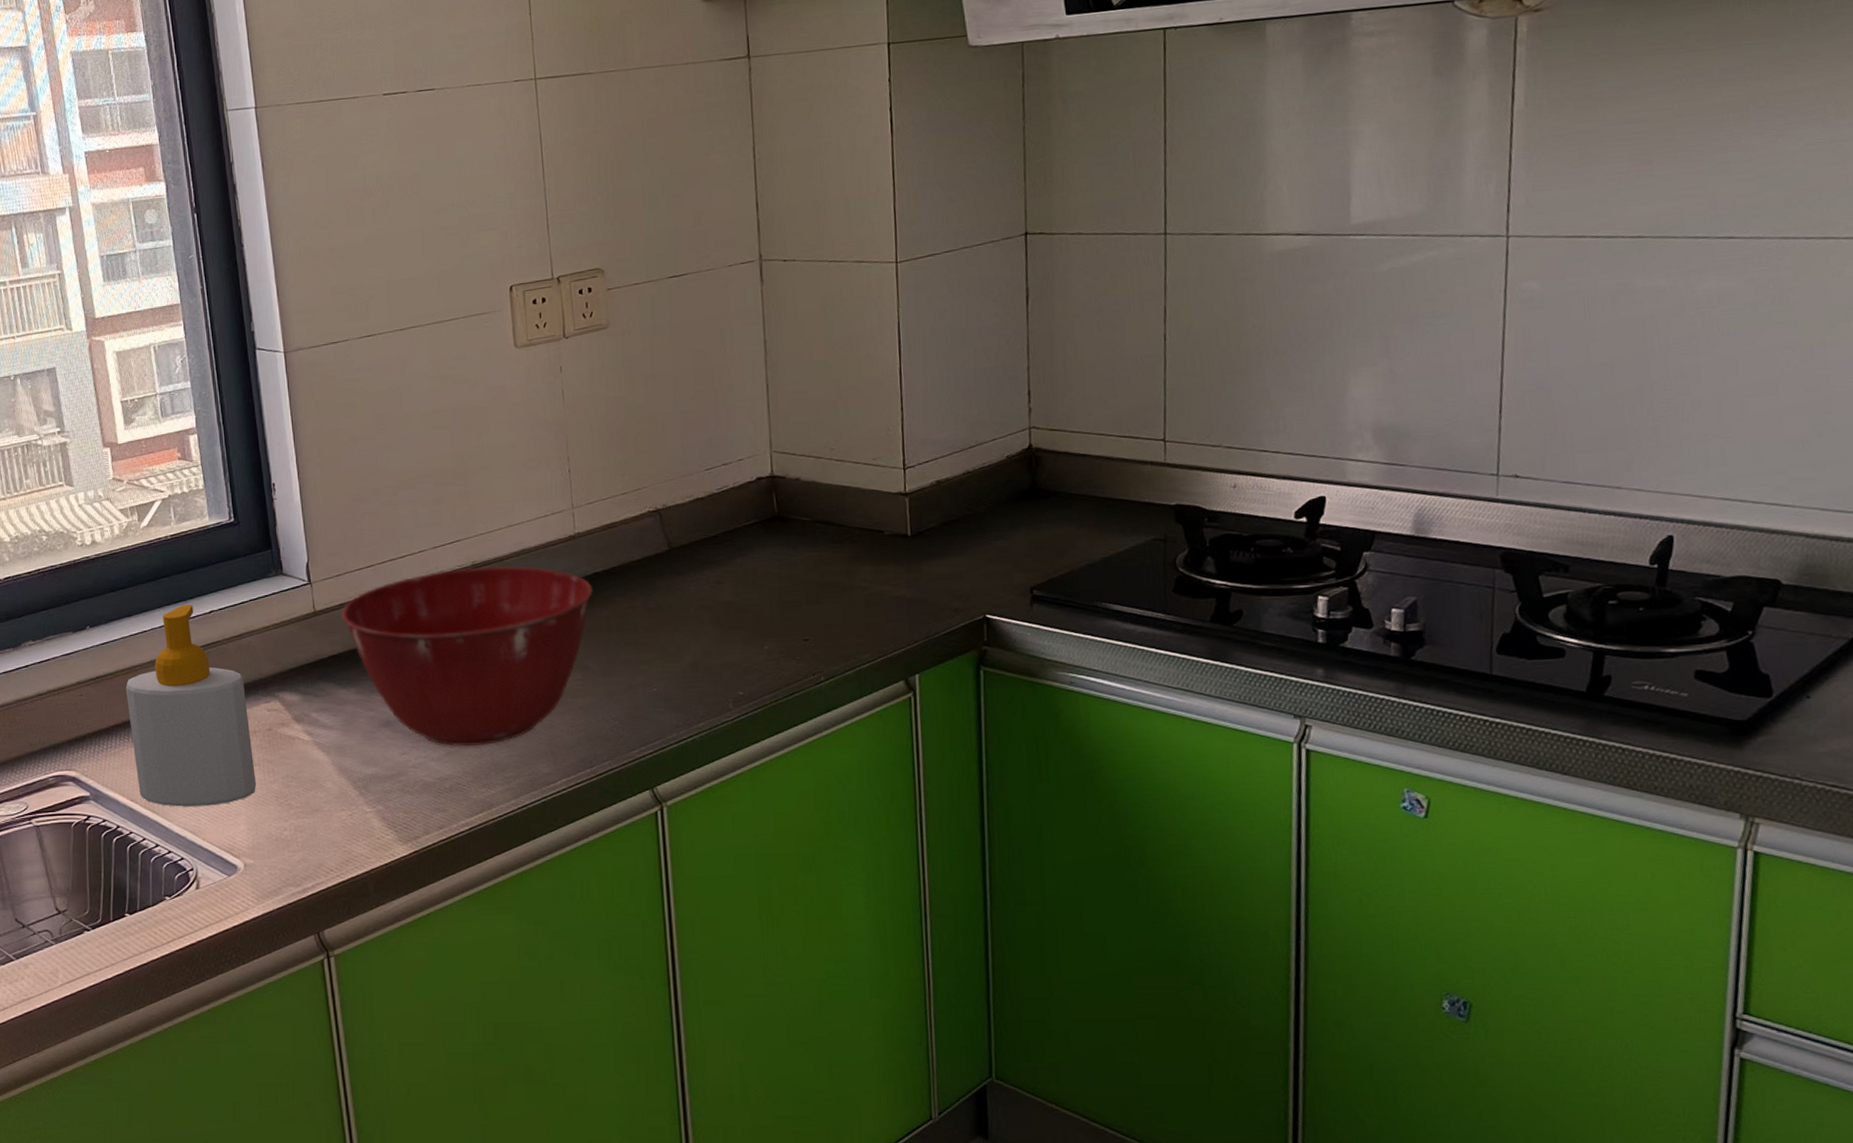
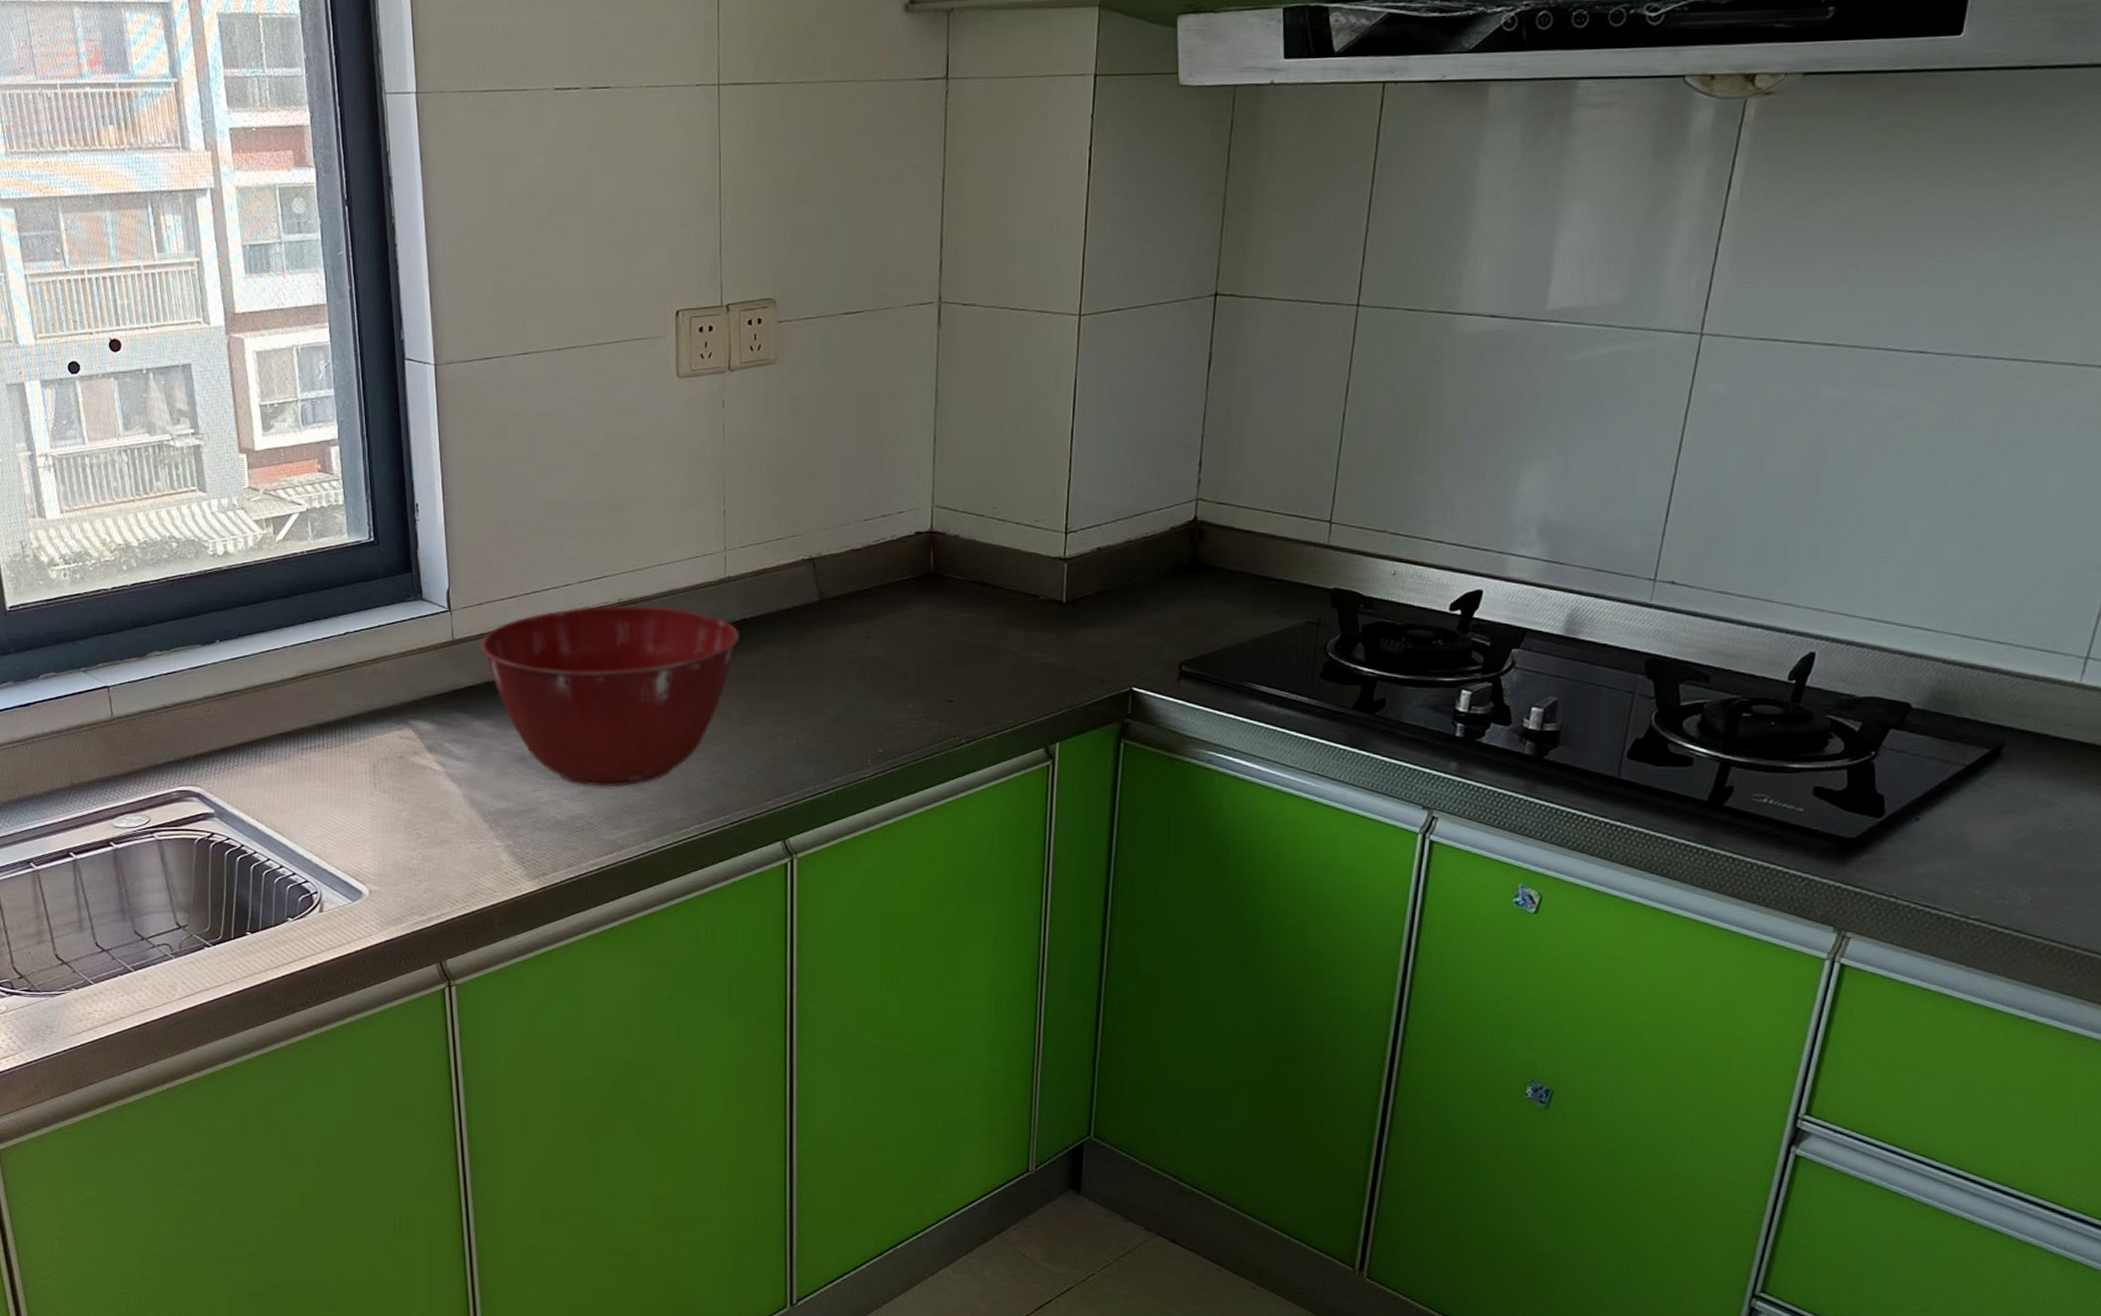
soap bottle: present [125,604,256,807] -> none [254,624,384,831]

